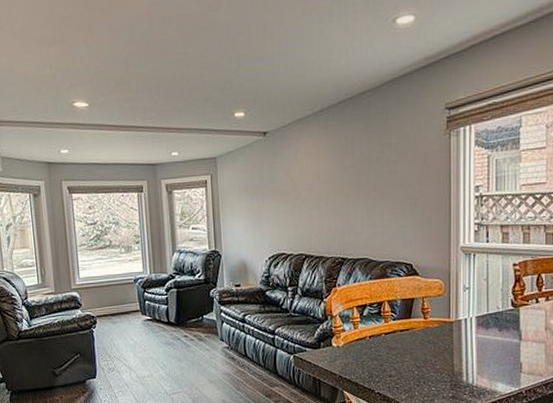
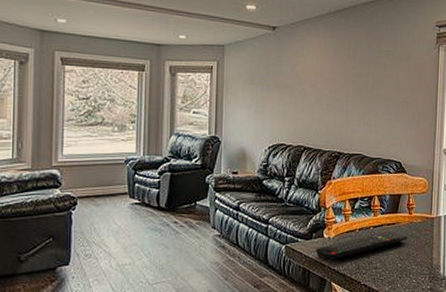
remote control: none [324,337,424,370] -> present [315,230,408,261]

